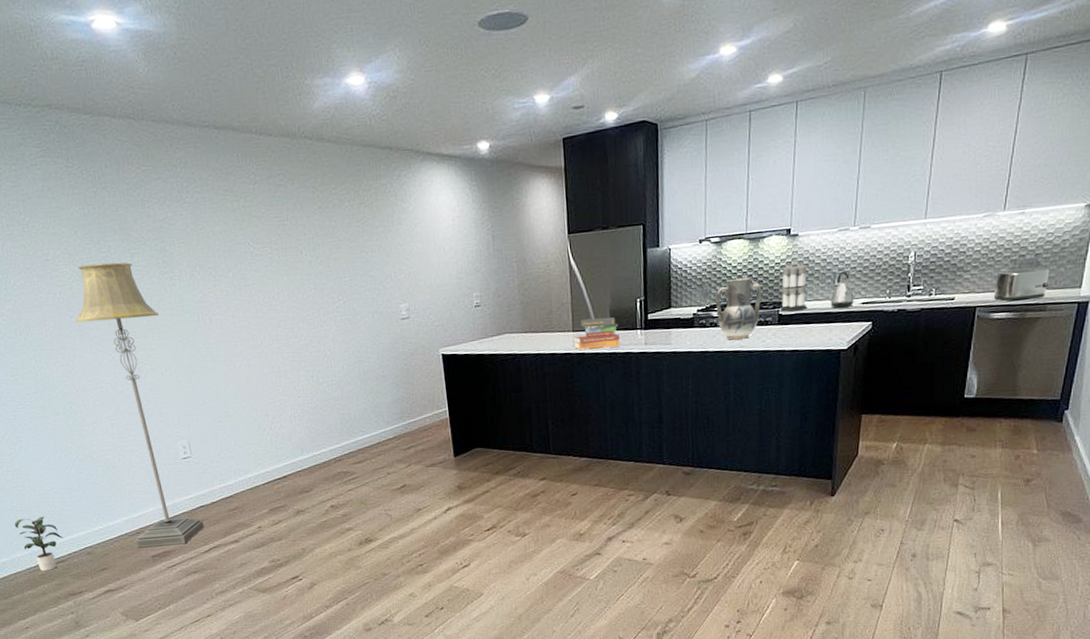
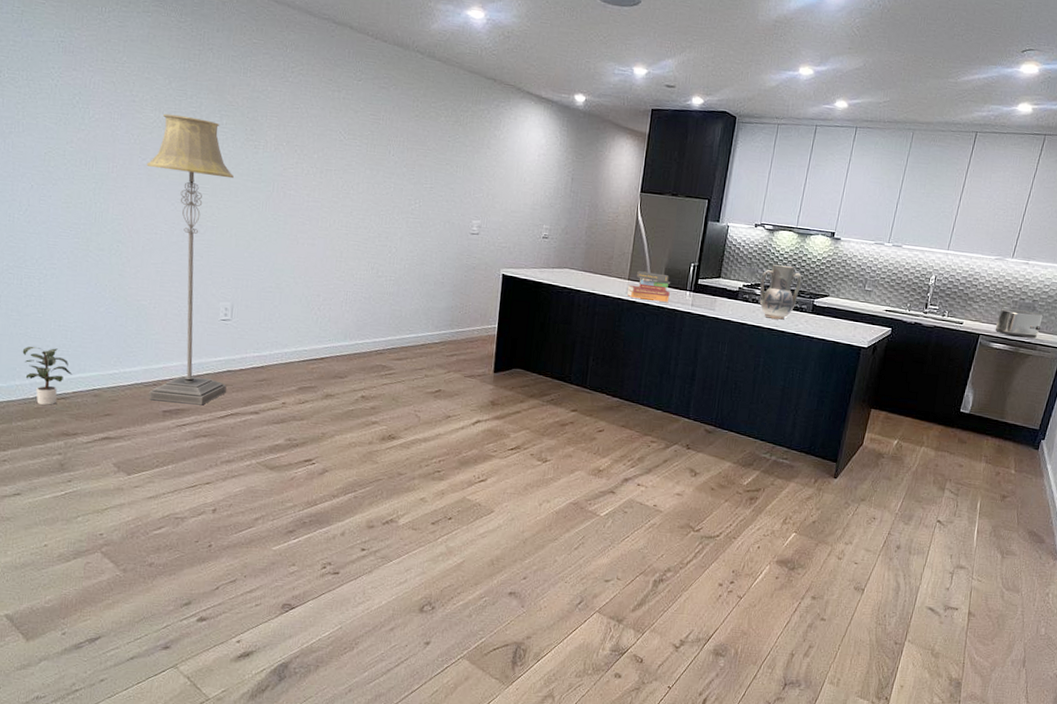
spice rack: present [780,259,808,312] -> none [815,260,845,305]
kettle: present [830,271,854,308] -> none [858,279,880,311]

